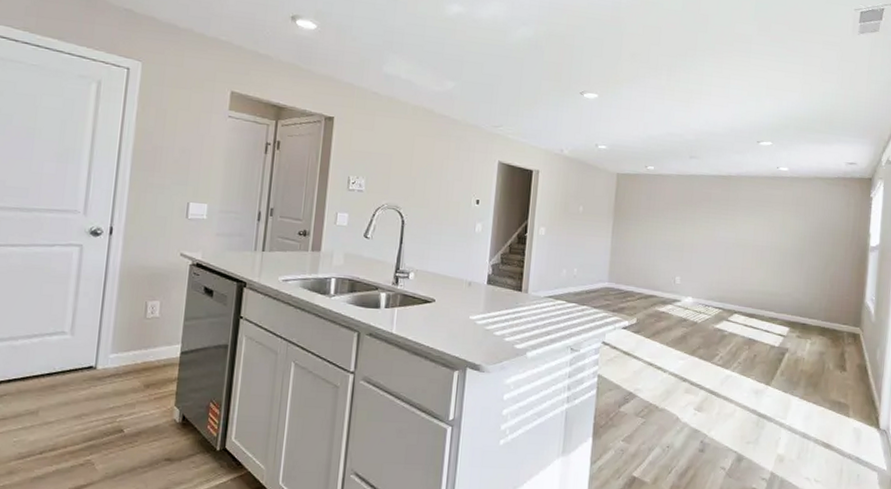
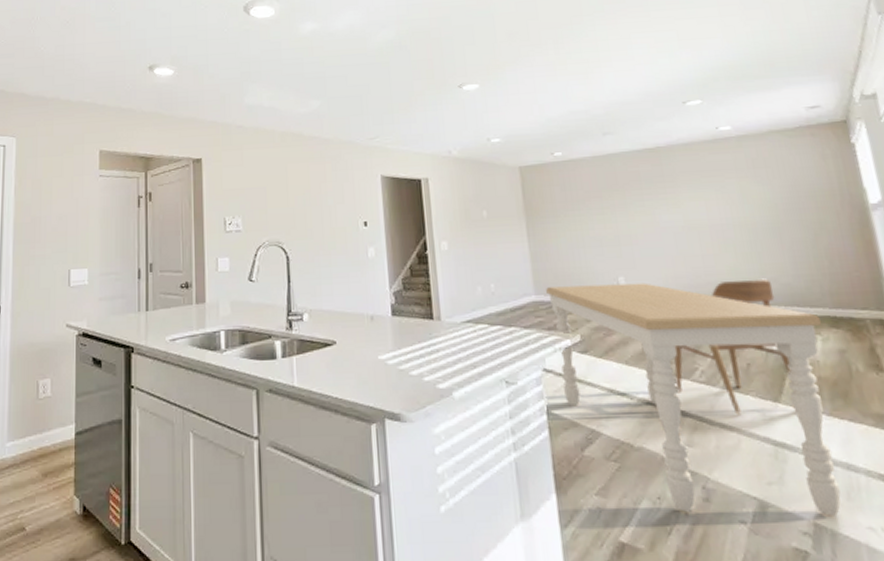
dining table: none [615,277,813,469] -> present [546,283,841,516]
chair: none [699,291,787,392] -> present [674,278,792,415]

